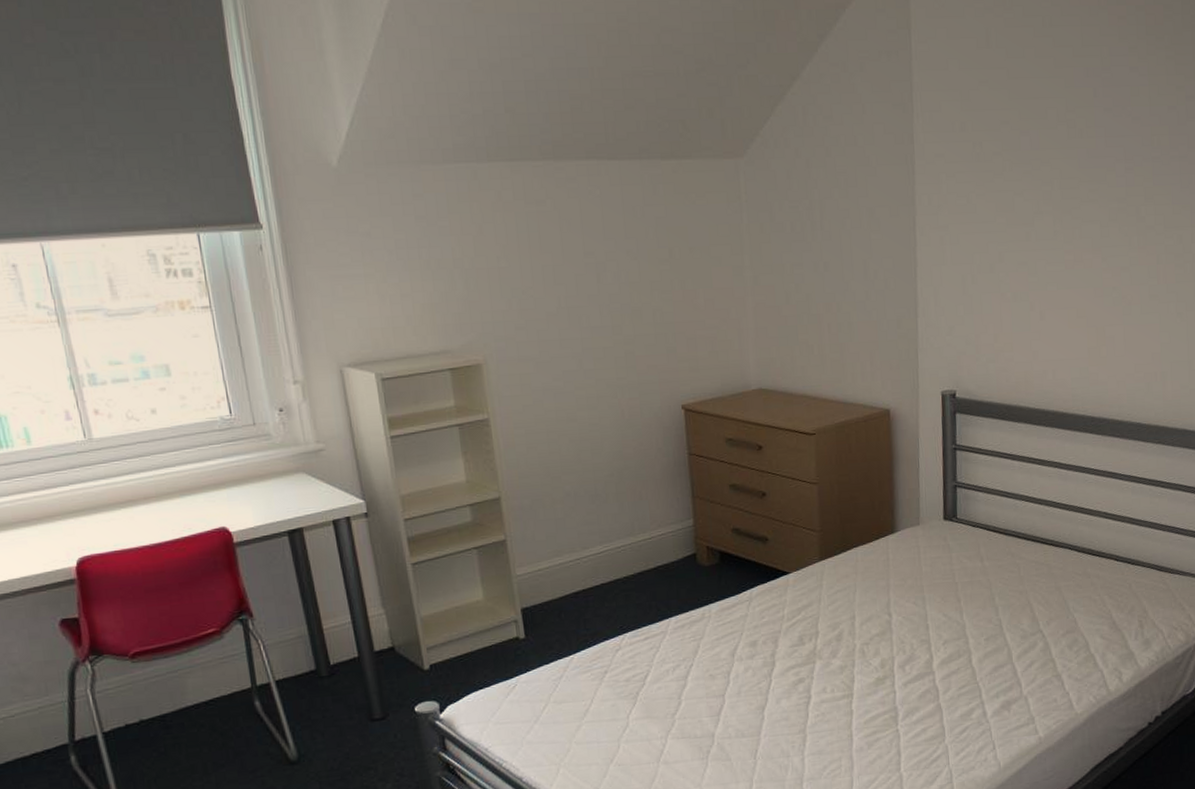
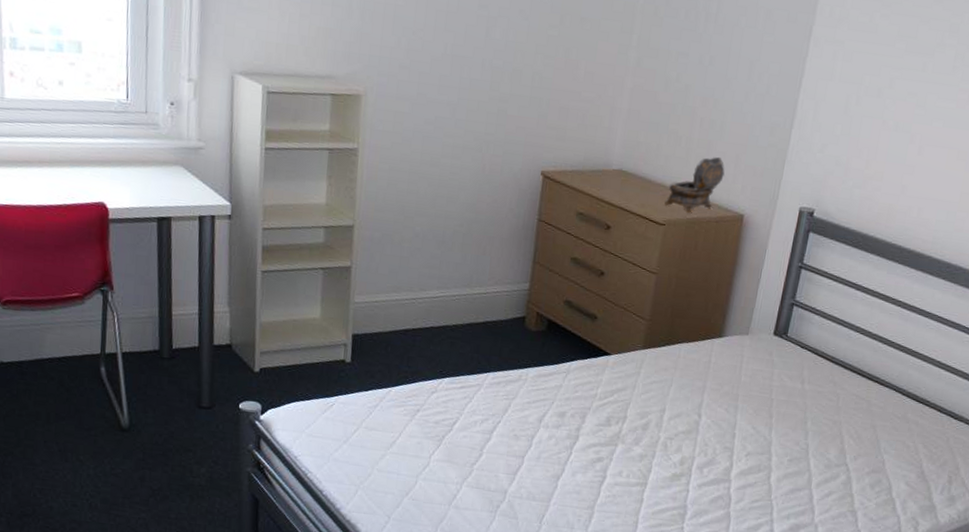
jewelry box: none [810,357,862,417] -> present [664,156,725,212]

